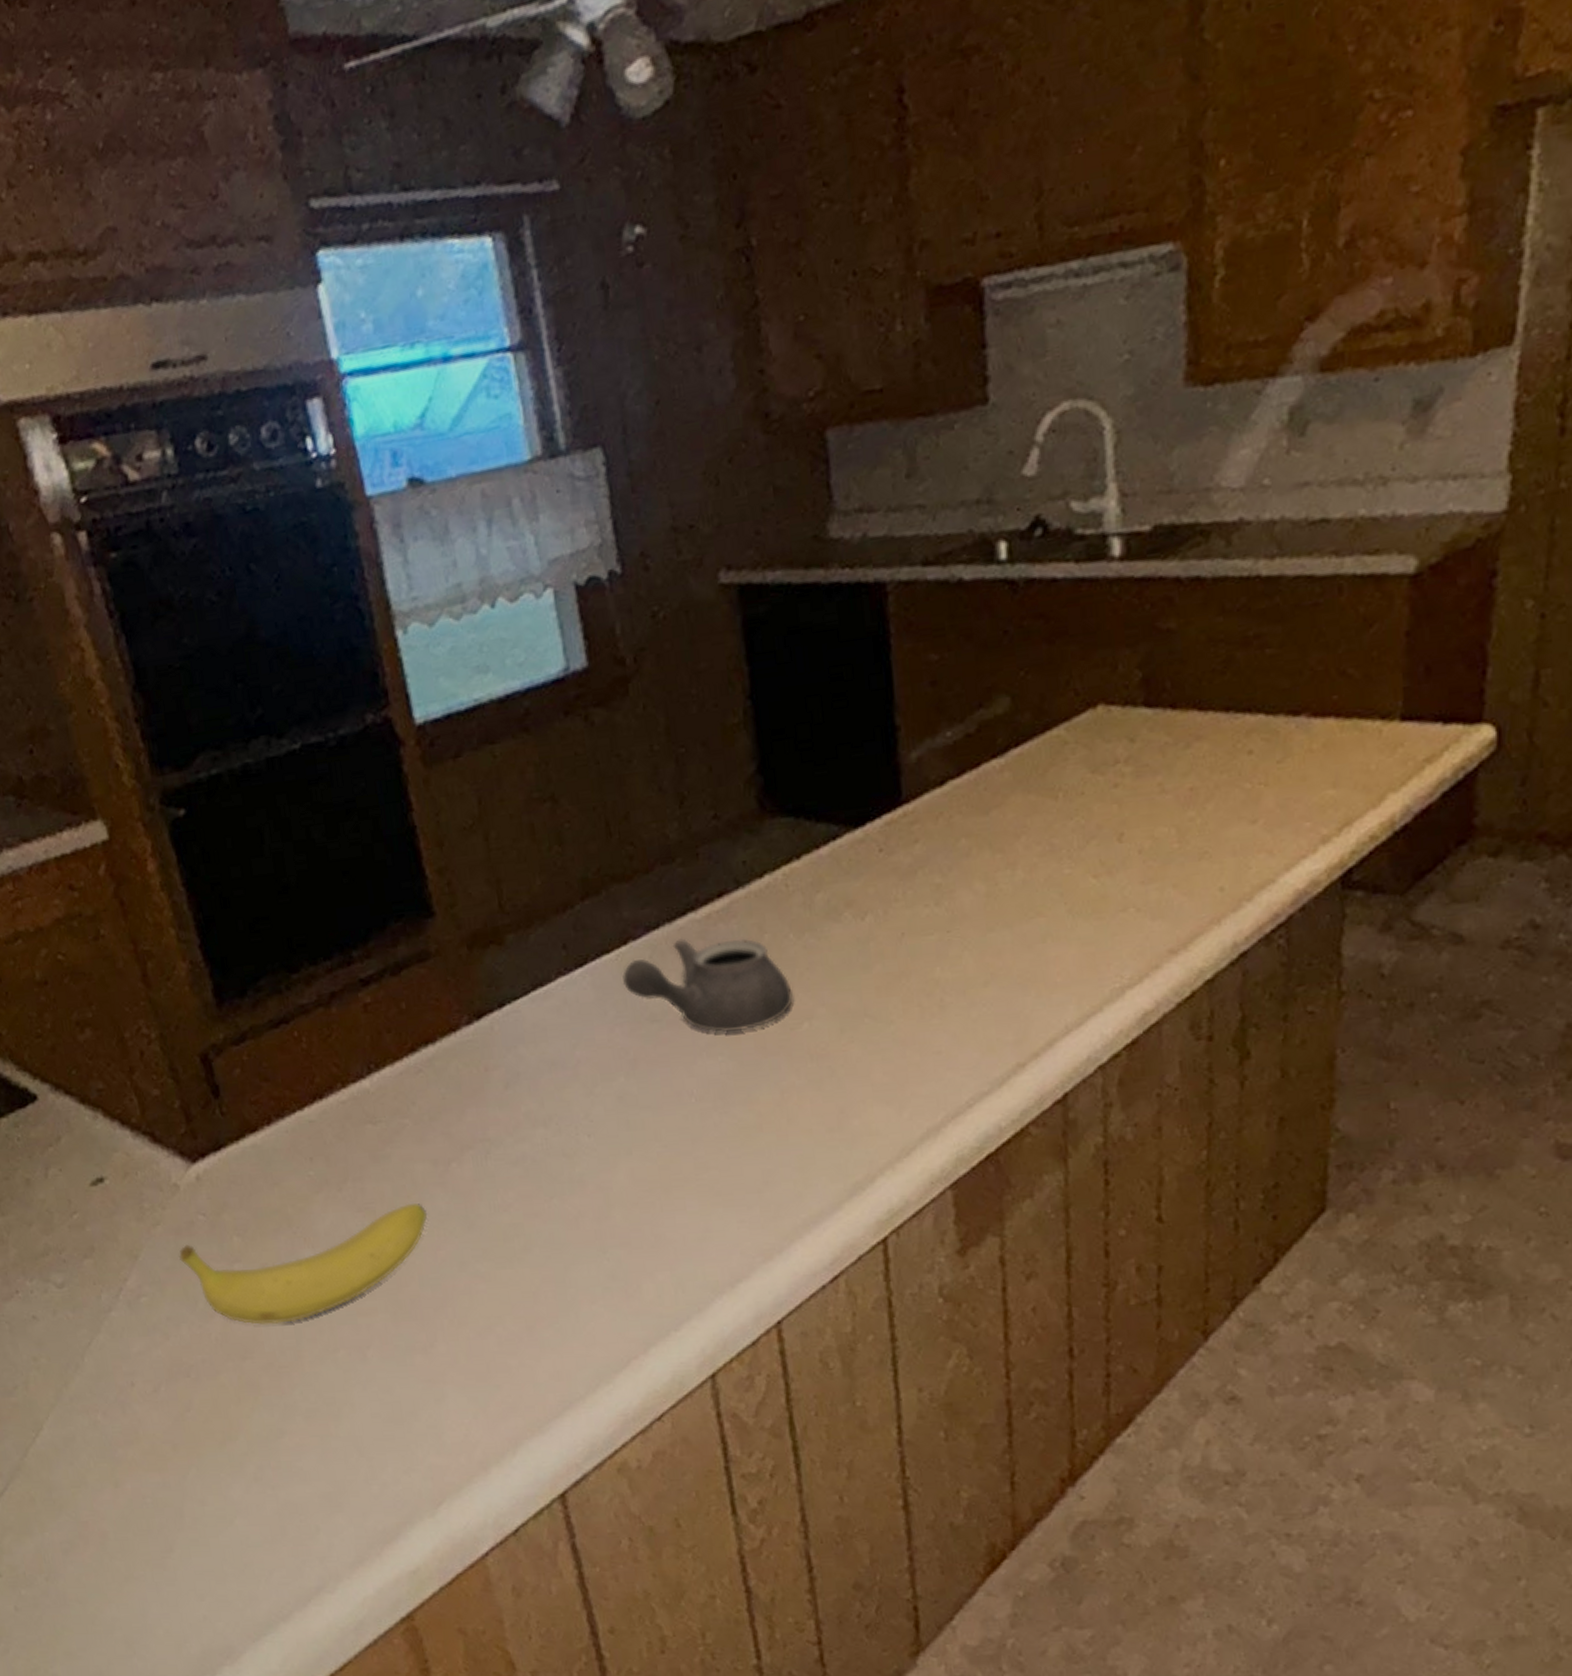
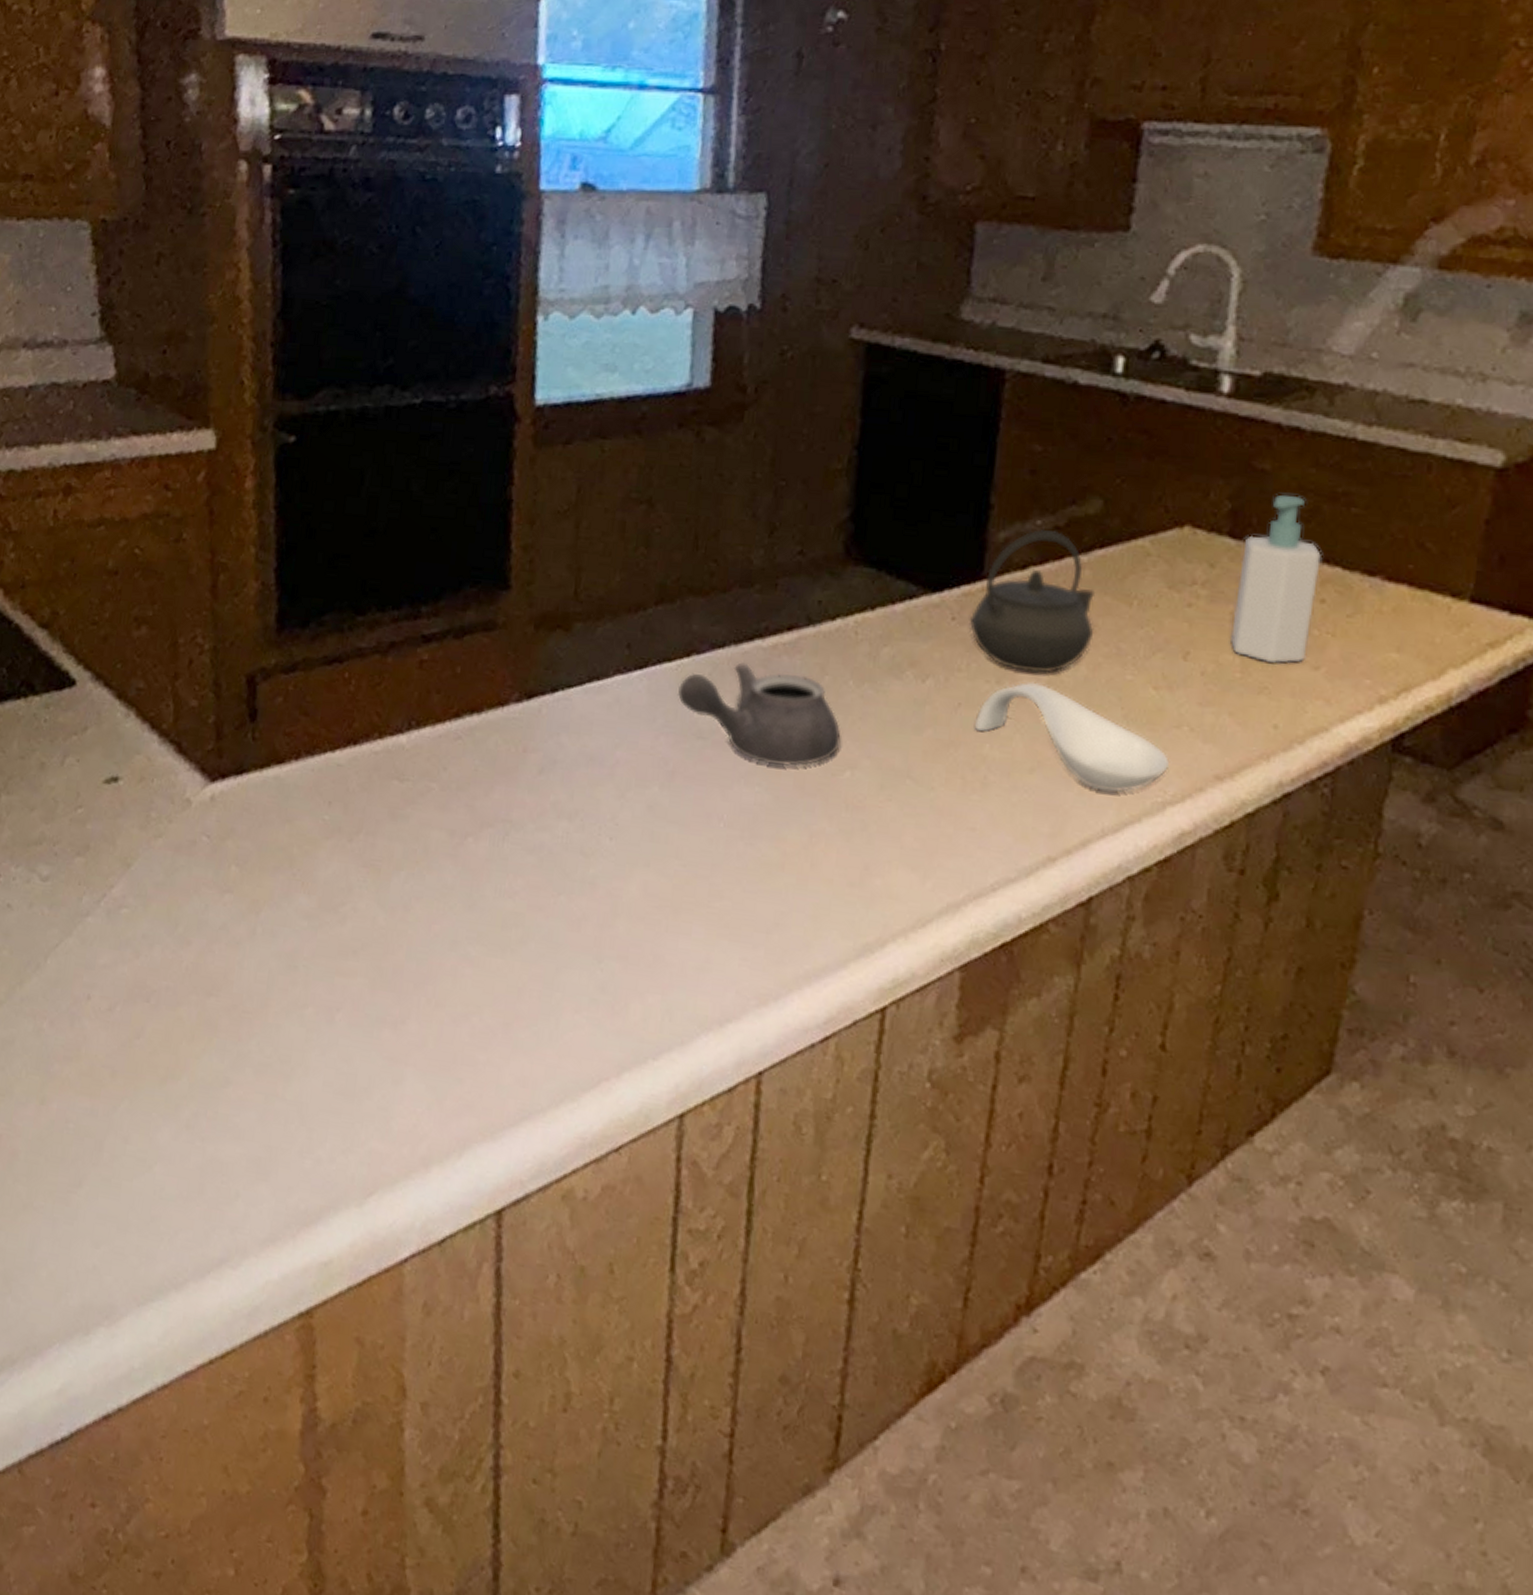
fruit: present [179,1203,428,1325] -> none [172,863,432,968]
kettle: none [896,738,1025,888] -> present [968,528,1096,674]
spoon rest: none [920,896,1123,989] -> present [974,682,1170,793]
soap bottle: none [1161,648,1243,827] -> present [1229,494,1321,664]

